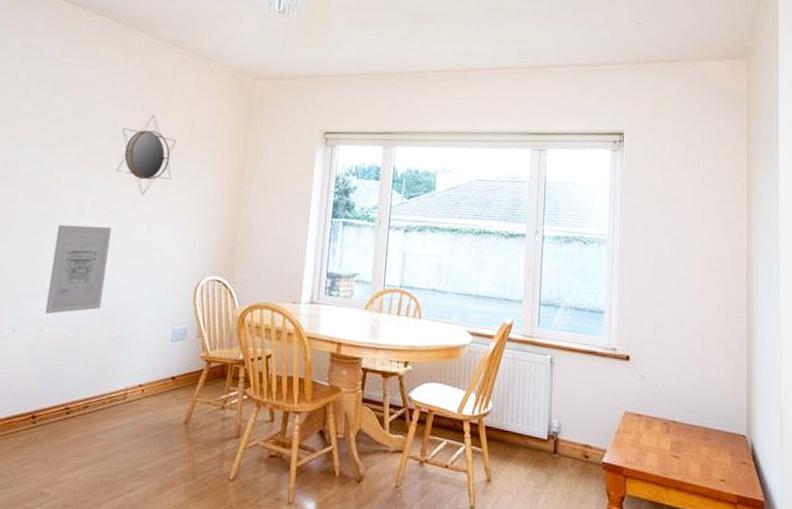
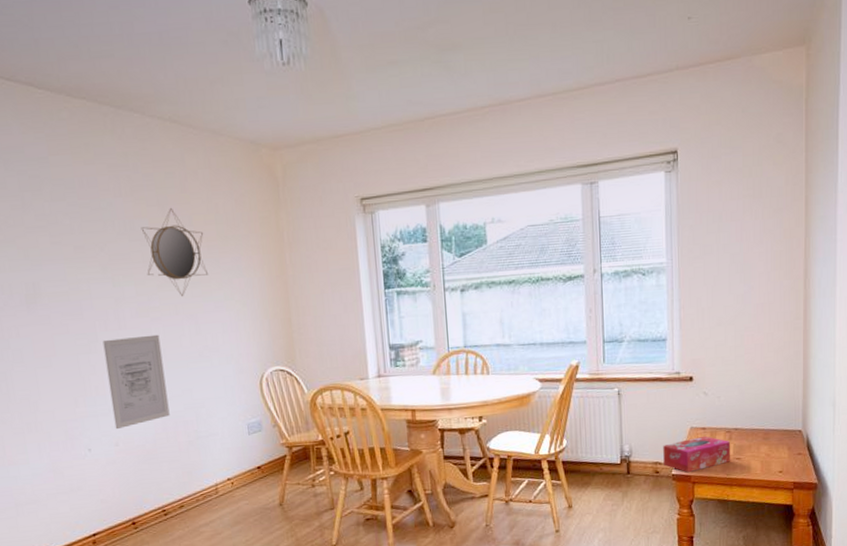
tissue box: none [594,423,668,464] -> present [663,435,731,473]

